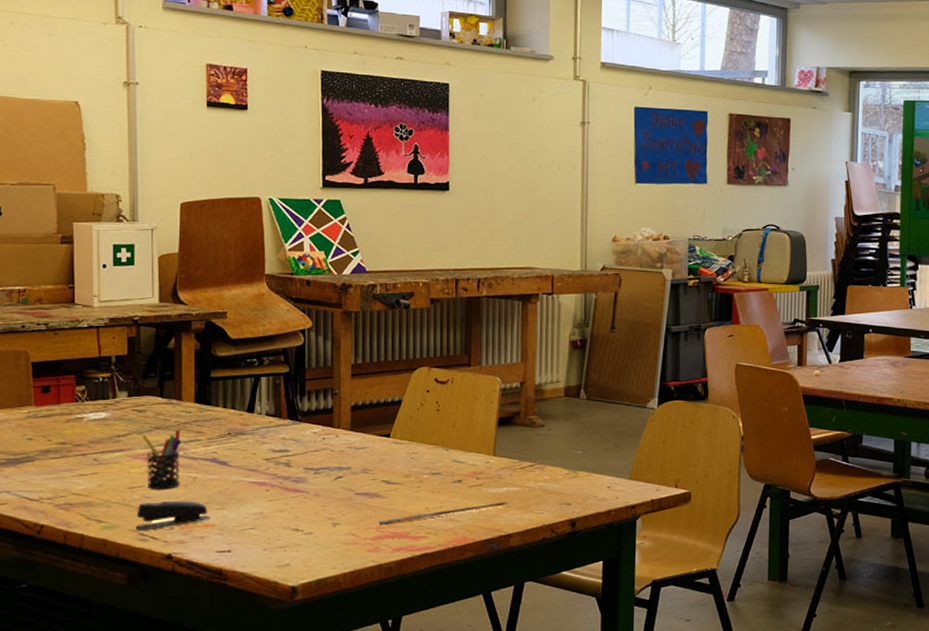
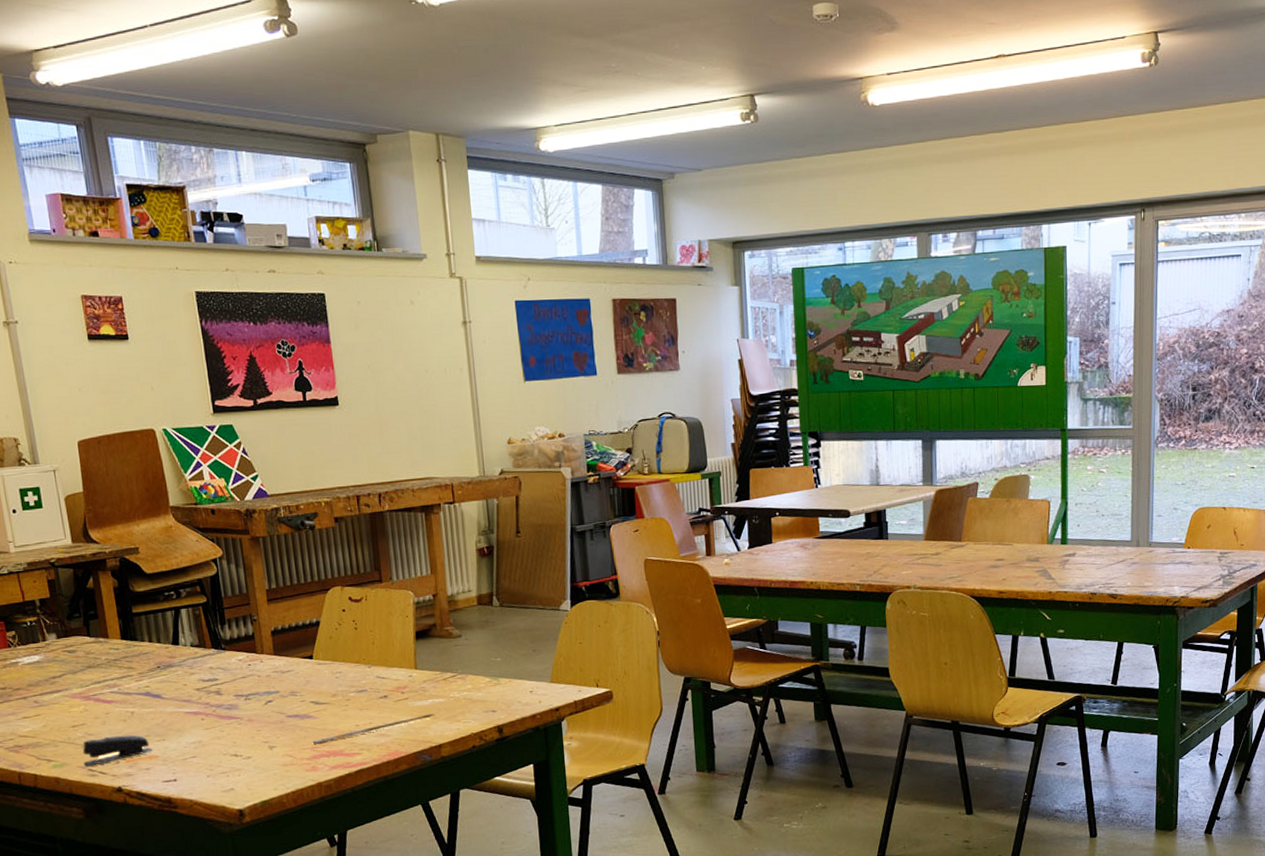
pen holder: present [142,430,182,489] -> none [76,667,119,726]

